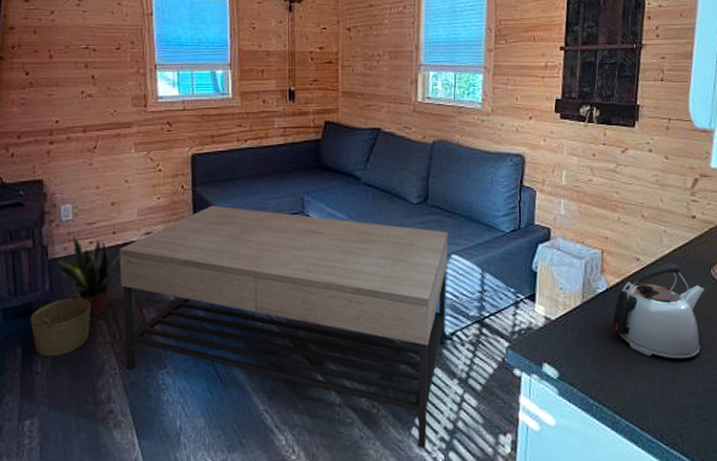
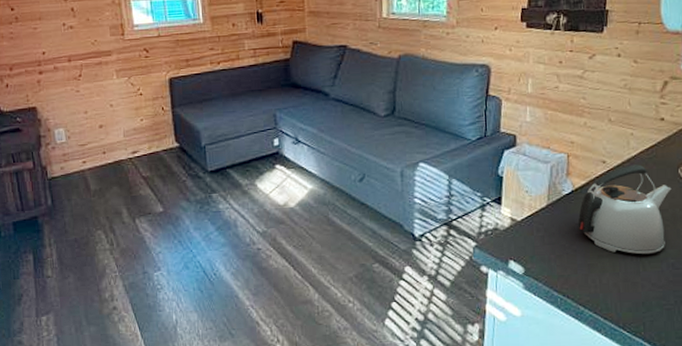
basket: present [30,292,91,357] -> none [37,206,90,263]
potted plant: present [57,237,120,317] -> none [56,157,112,227]
coffee table: present [119,205,449,448] -> none [110,124,416,337]

